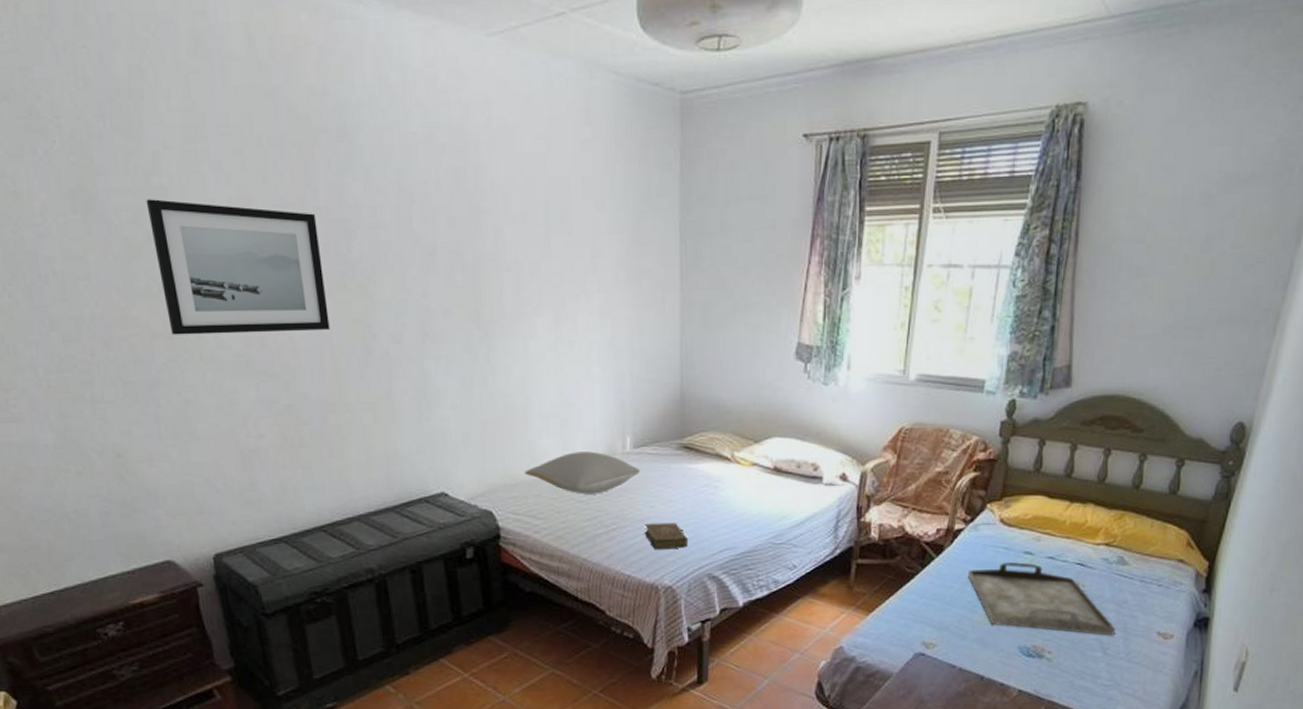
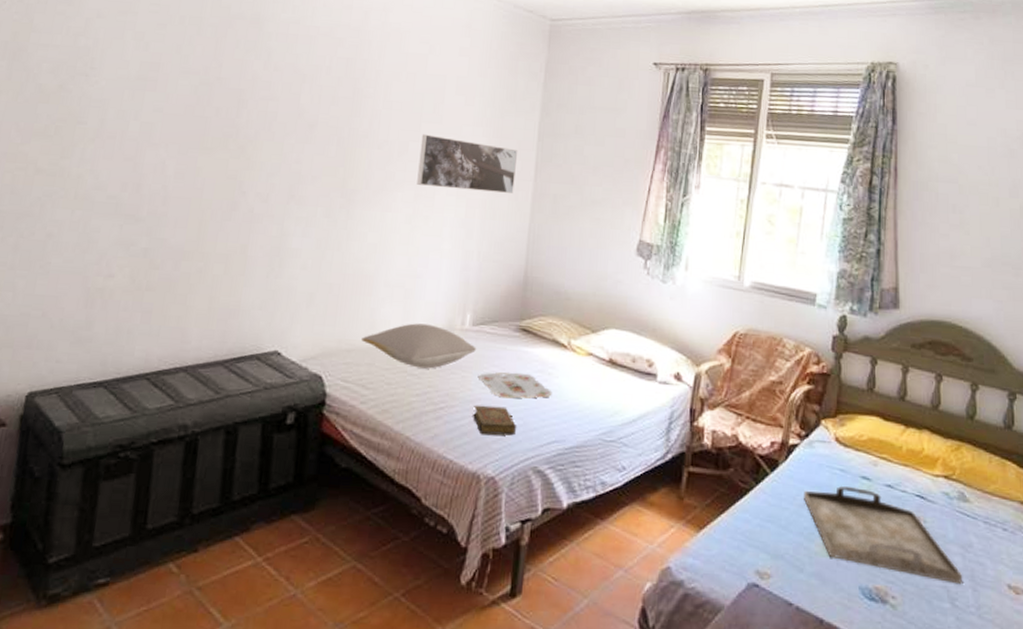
wall art: present [146,199,330,335] -> none [55,55,216,183]
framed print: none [552,249,660,308] -> present [417,134,518,193]
serving tray: none [645,489,720,514] -> present [477,371,552,399]

